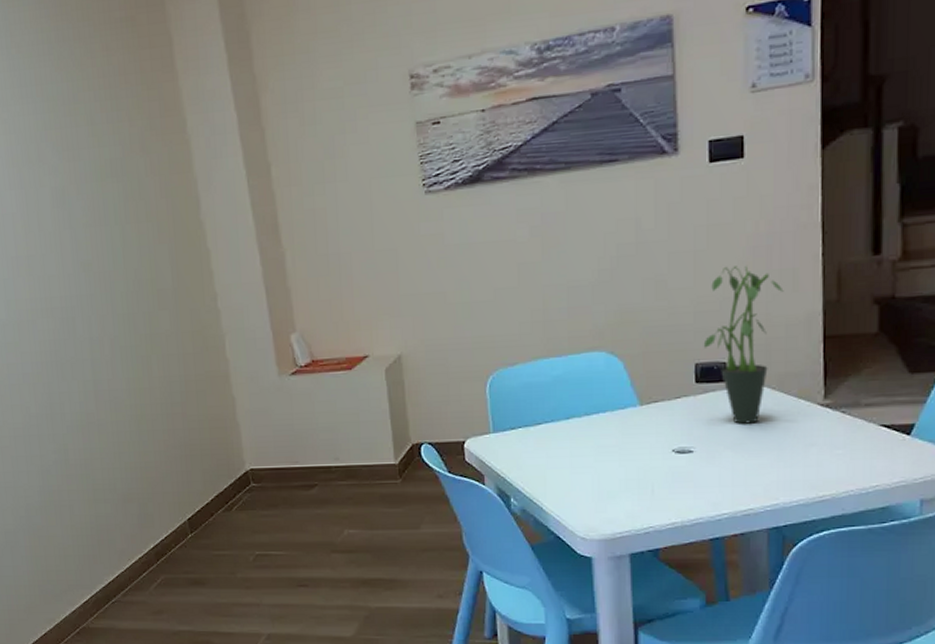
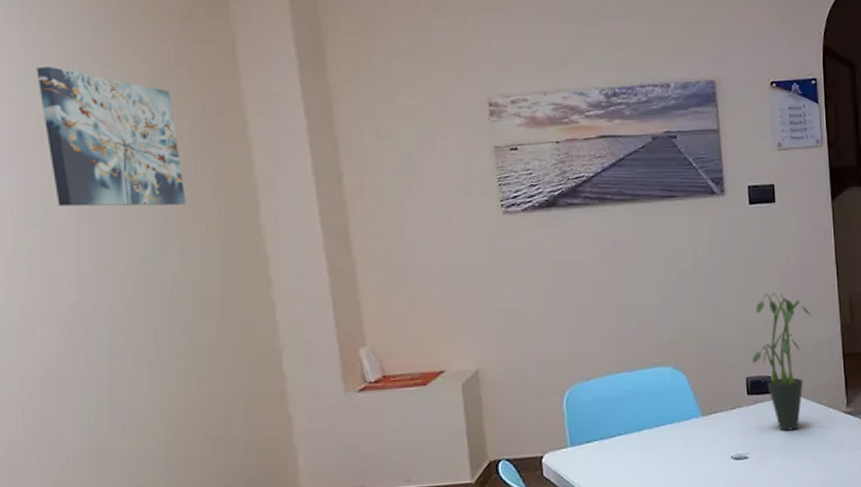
wall art: none [20,88,141,214] -> present [36,67,187,206]

